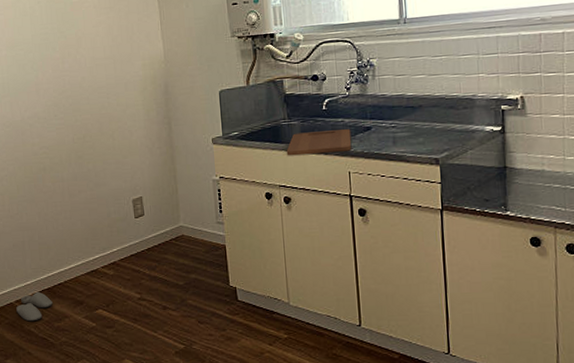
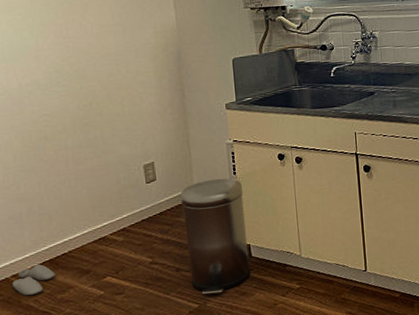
pedal bin: none [167,217,236,336] -> present [180,178,250,295]
cutting board: present [286,129,352,156] -> none [297,94,358,120]

